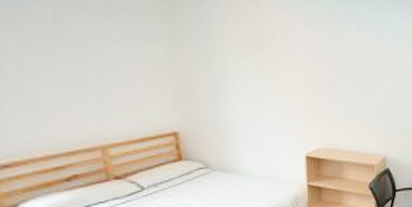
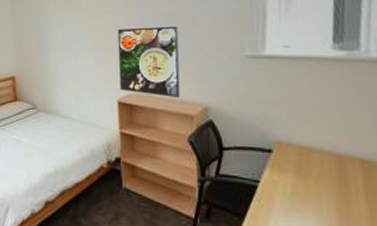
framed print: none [306,85,365,151] -> present [117,26,180,99]

